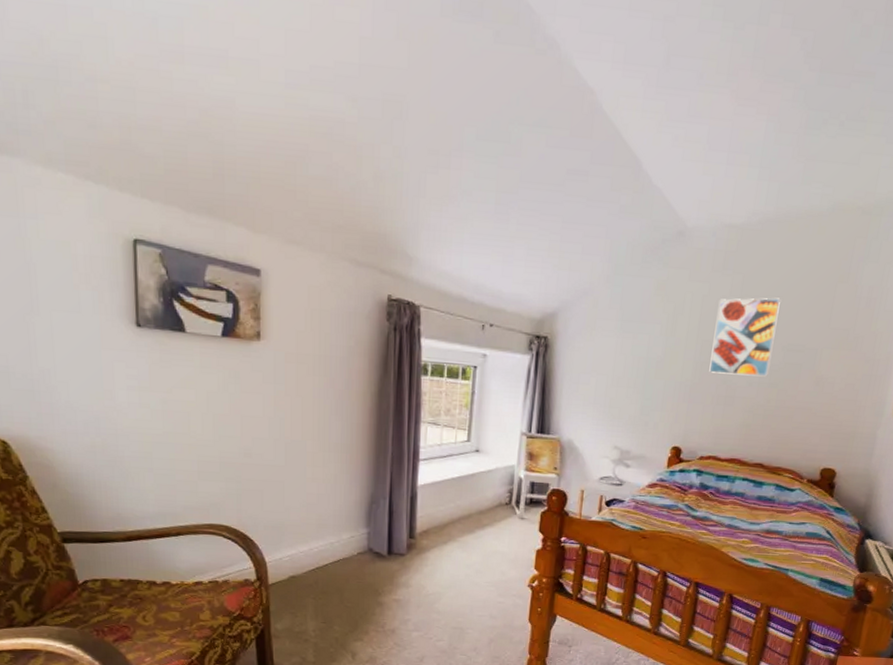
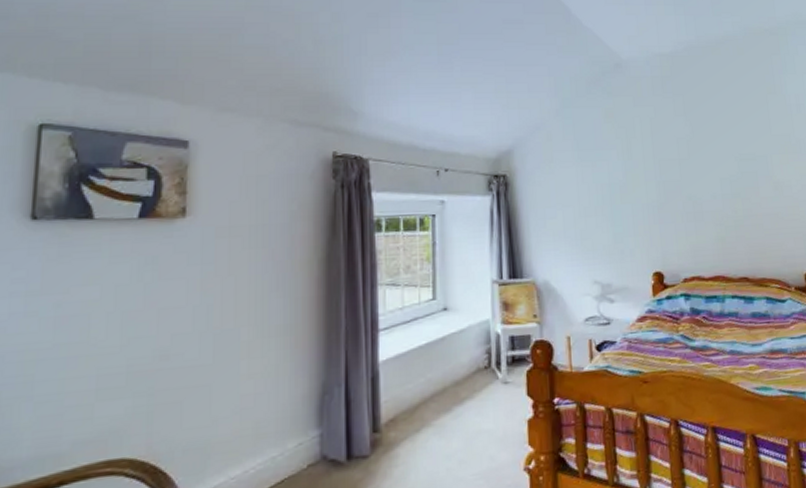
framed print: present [709,297,781,377] -> none [666,113,729,191]

